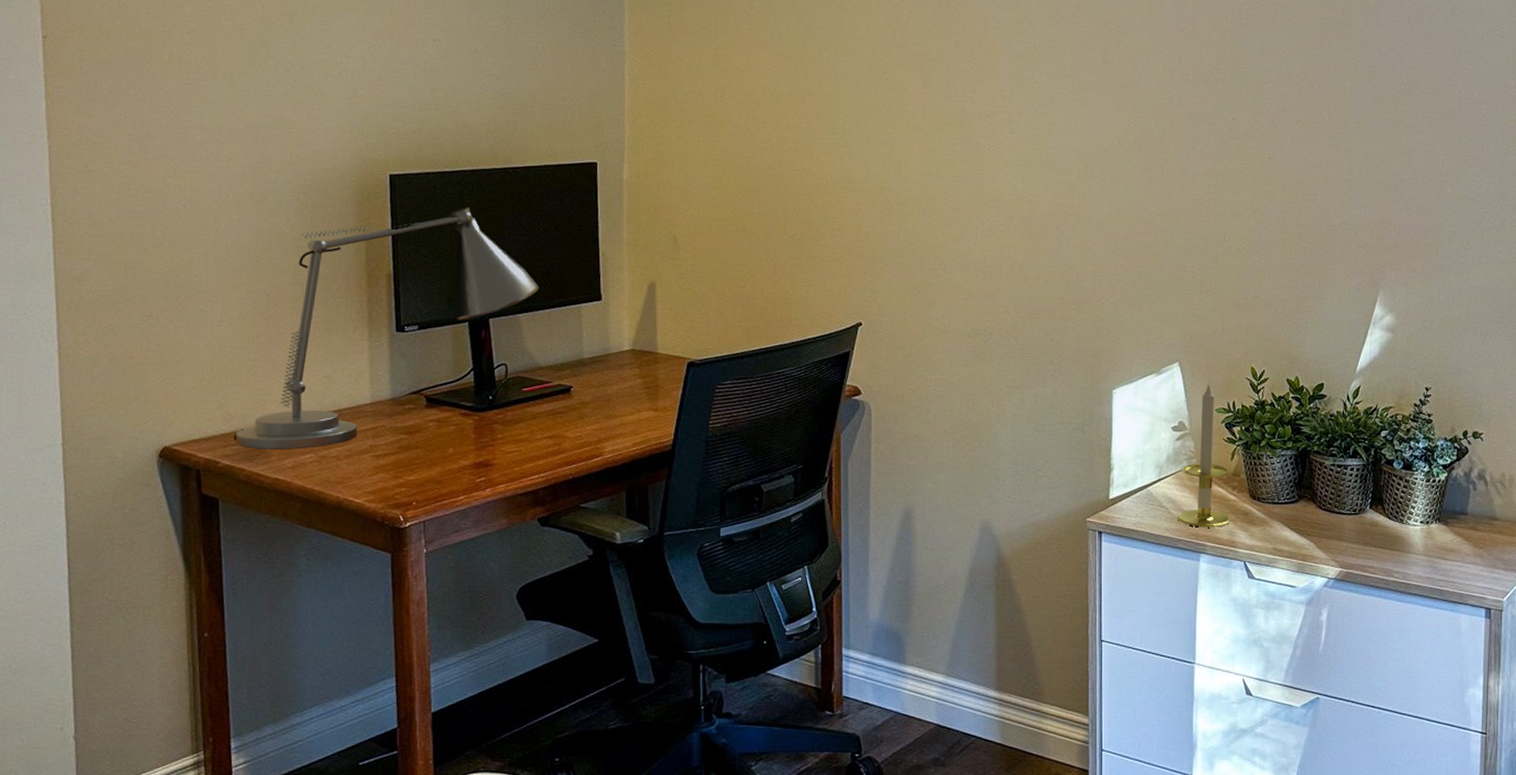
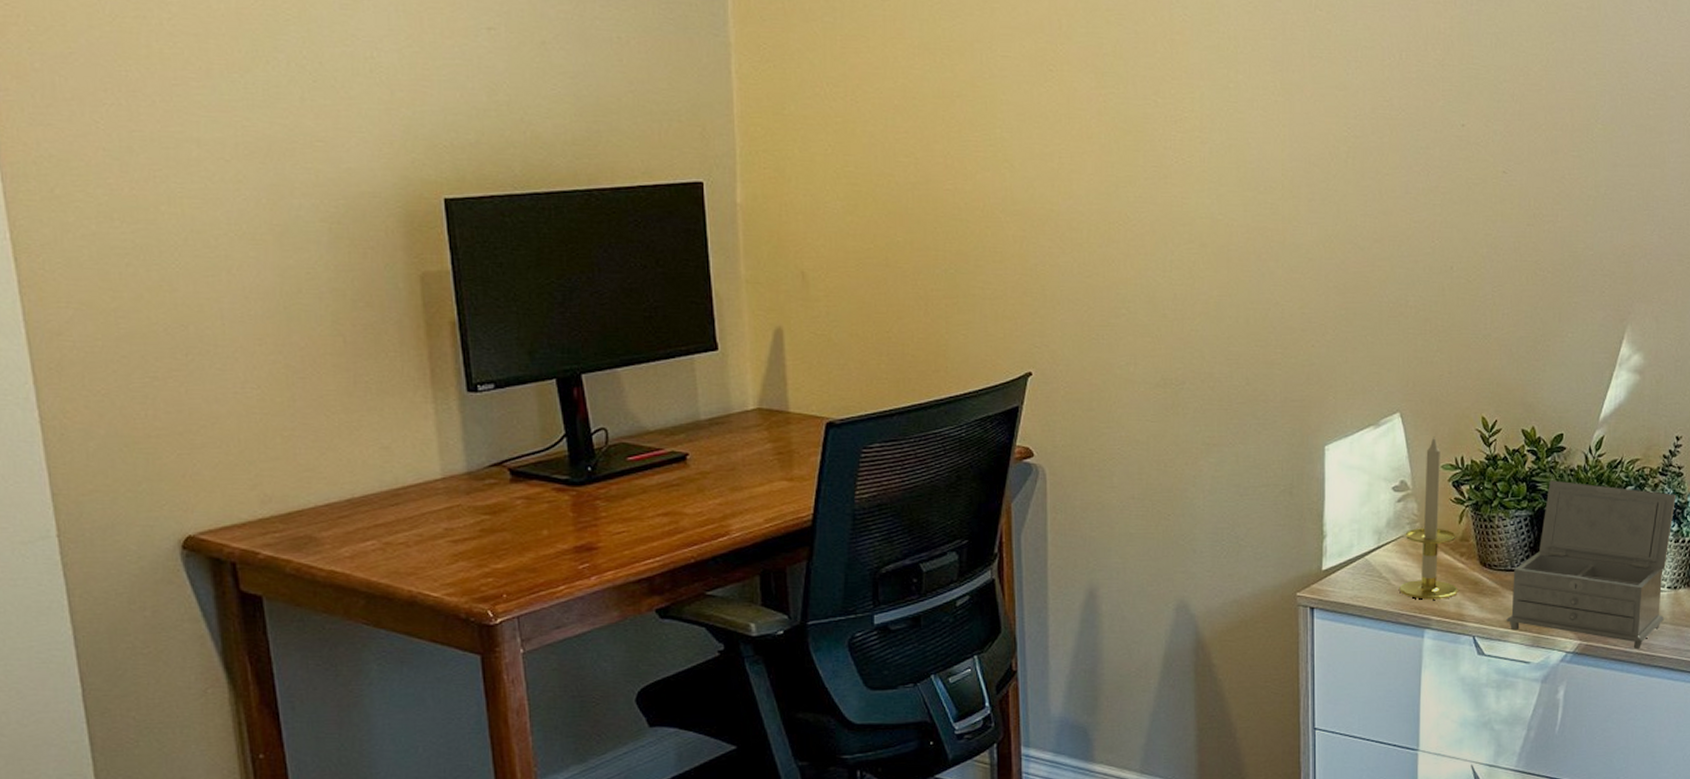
desk lamp: present [233,207,539,451] -> none [274,238,641,538]
jewelry box: none [1274,424,1426,578] -> present [1506,480,1676,650]

